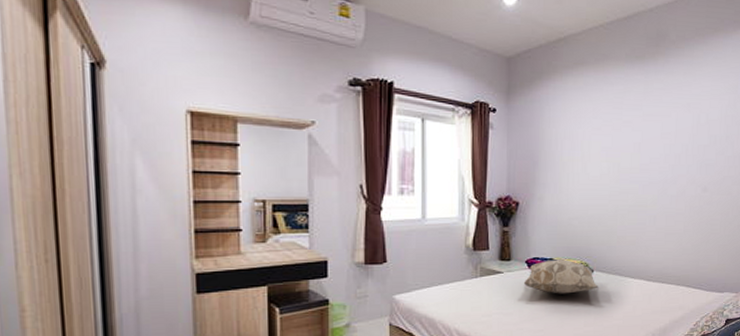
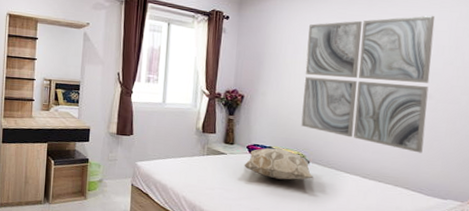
wall art: none [582,103,707,249] -> present [301,15,435,153]

